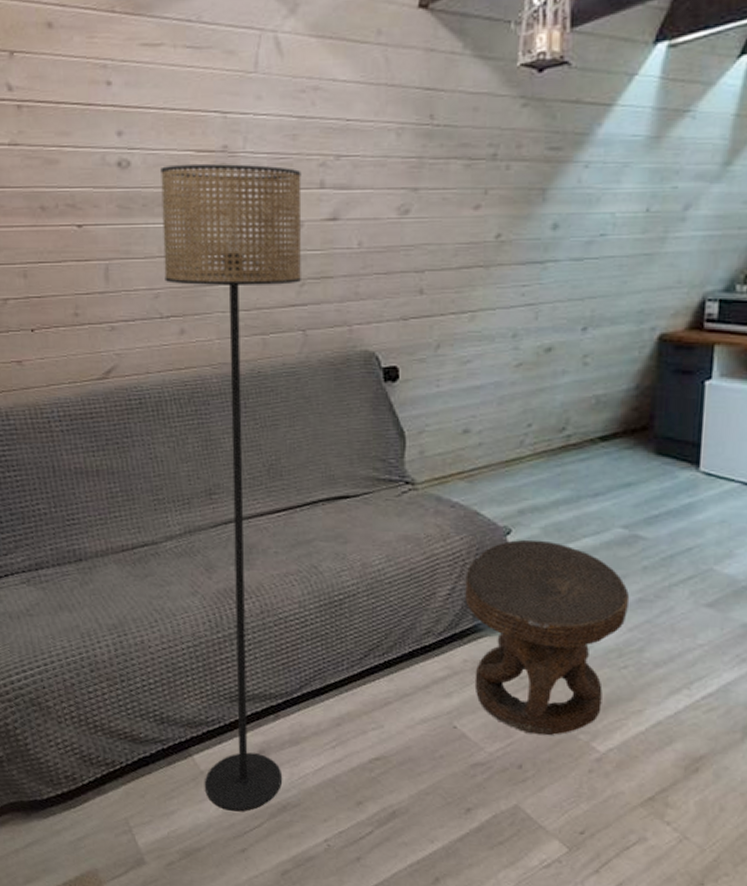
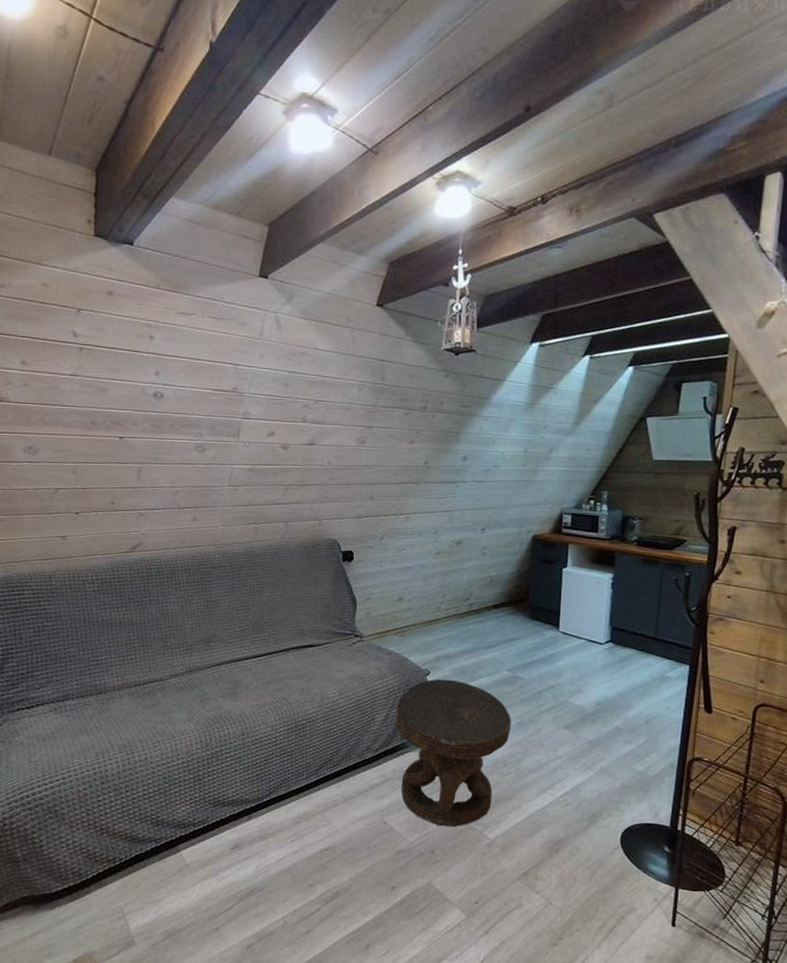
floor lamp: present [161,163,302,812] -> none [184,398,290,897]

